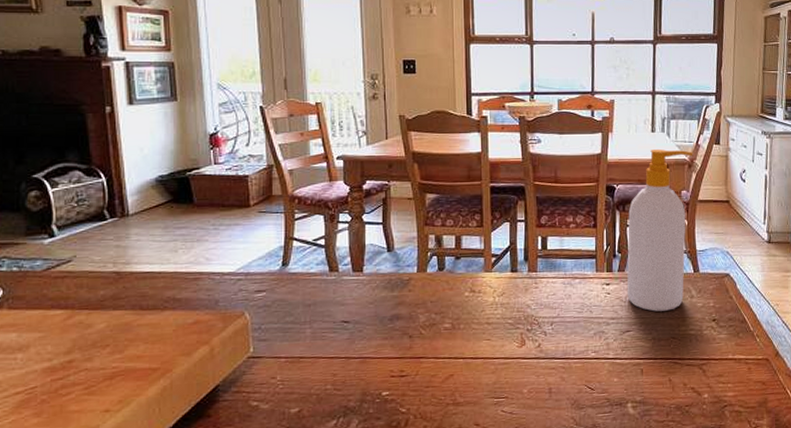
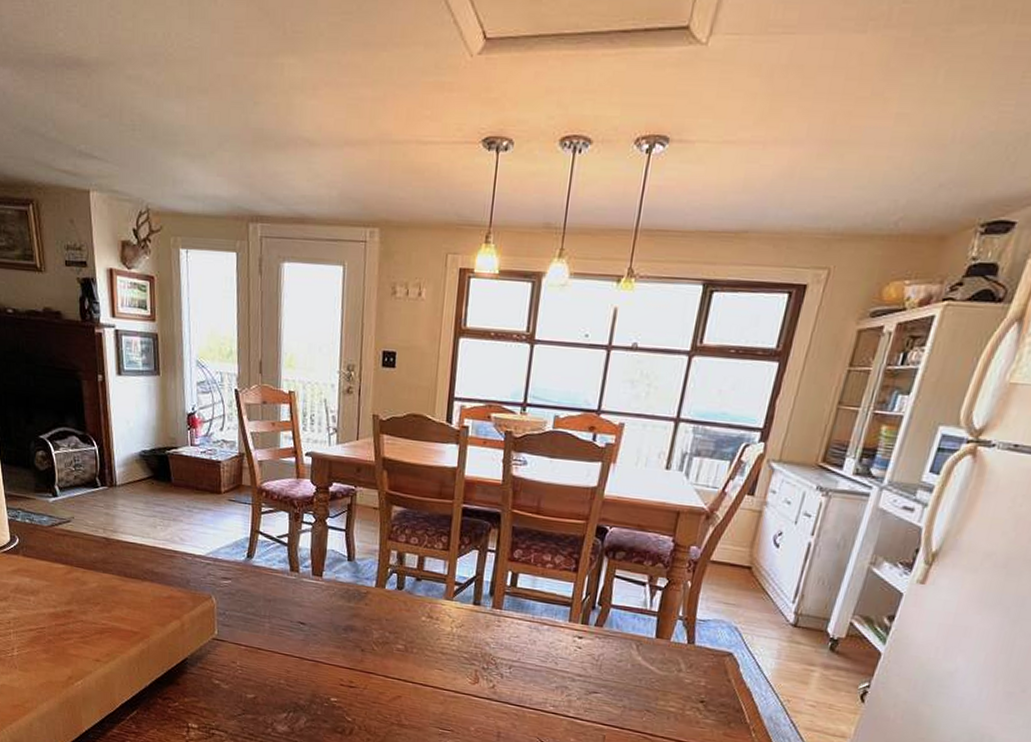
soap bottle: present [626,149,693,312] -> none [601,491,716,680]

